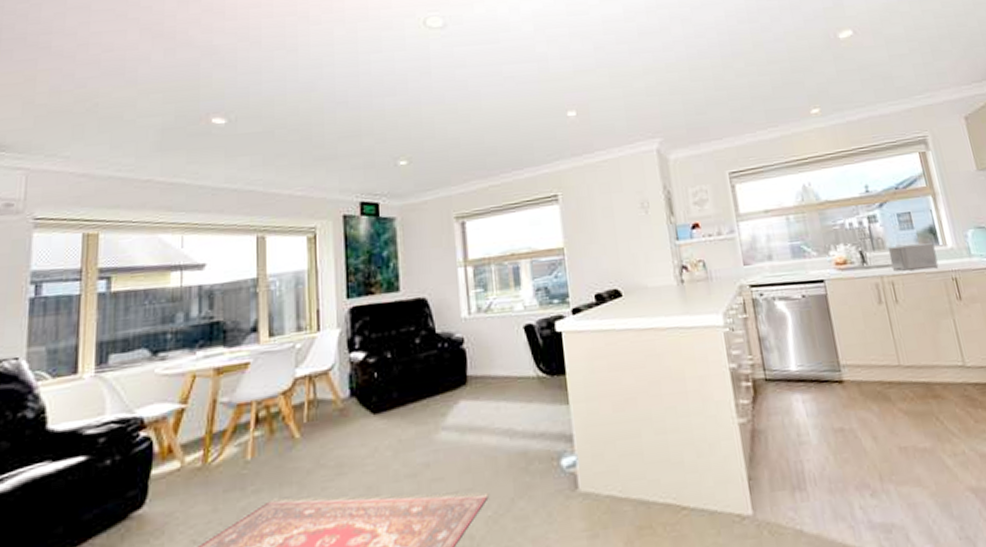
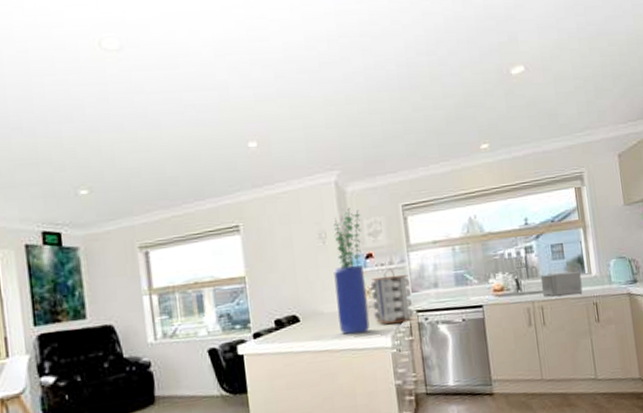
vase: none [657,176,699,311] -> present [333,208,370,334]
spice rack: none [698,239,747,301] -> present [370,268,414,325]

